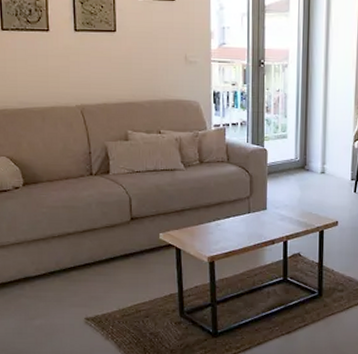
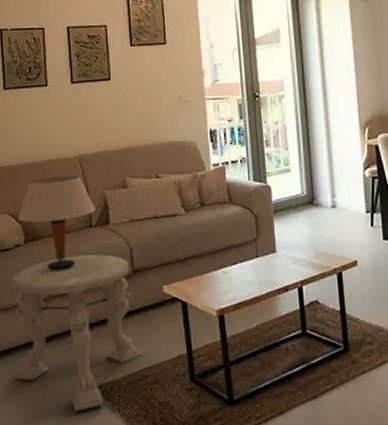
side table: none [10,201,136,338] -> present [12,254,142,411]
table lamp: none [16,123,97,213] -> present [17,175,96,270]

